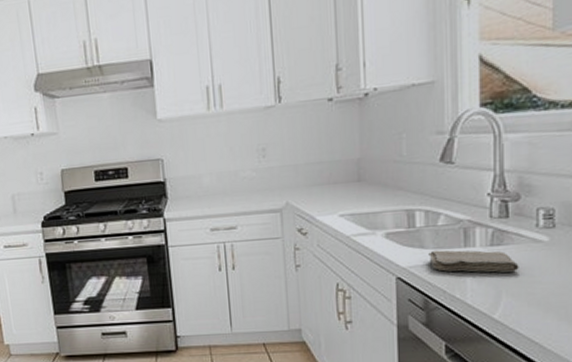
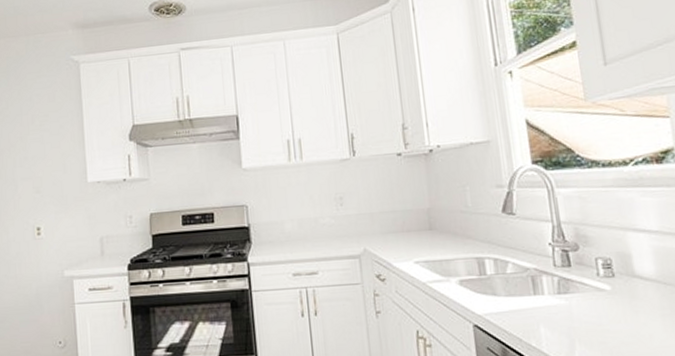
washcloth: present [428,250,519,273] -> none [501,297,588,321]

